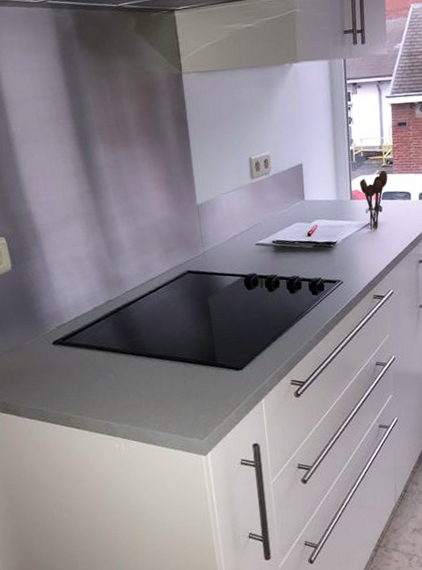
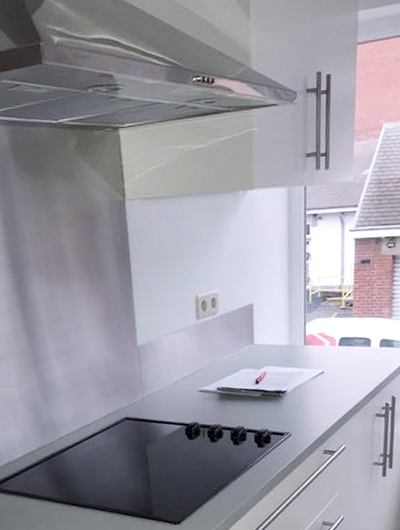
utensil holder: present [360,170,388,230] -> none [315,313,346,379]

